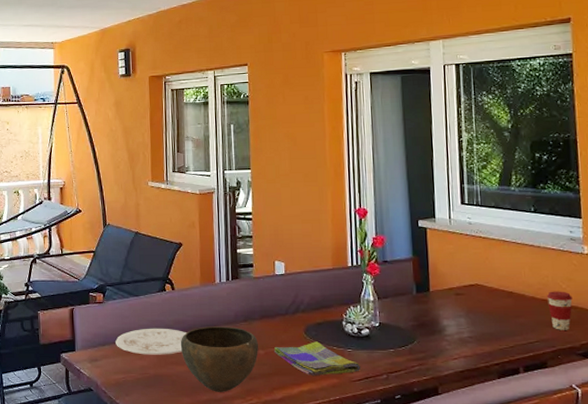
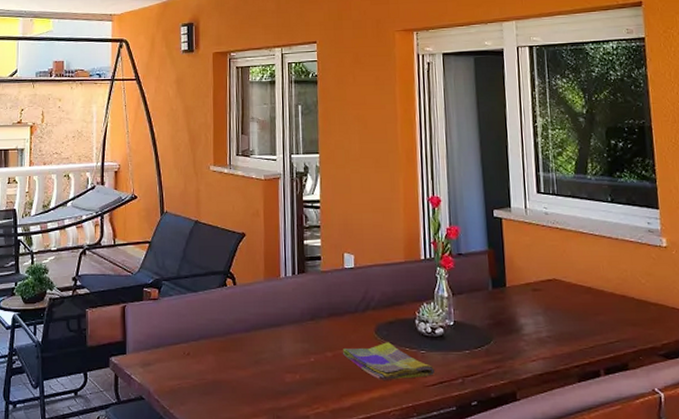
plate: present [114,328,186,355] -> none [170,327,248,358]
bowl: present [180,326,258,392] -> none [241,326,326,400]
coffee cup: present [546,291,573,330] -> none [625,286,652,329]

